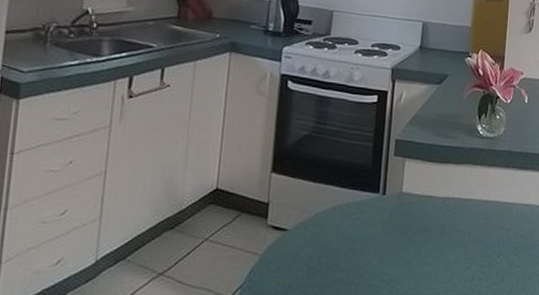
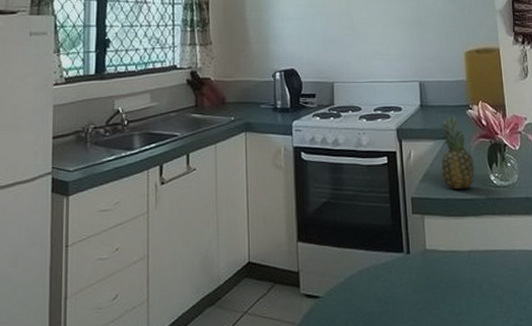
fruit: none [429,60,464,138] -> present [440,115,475,190]

